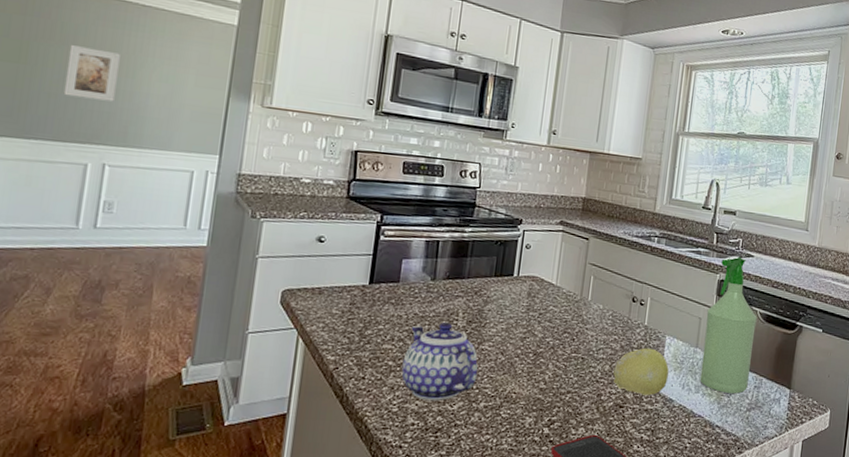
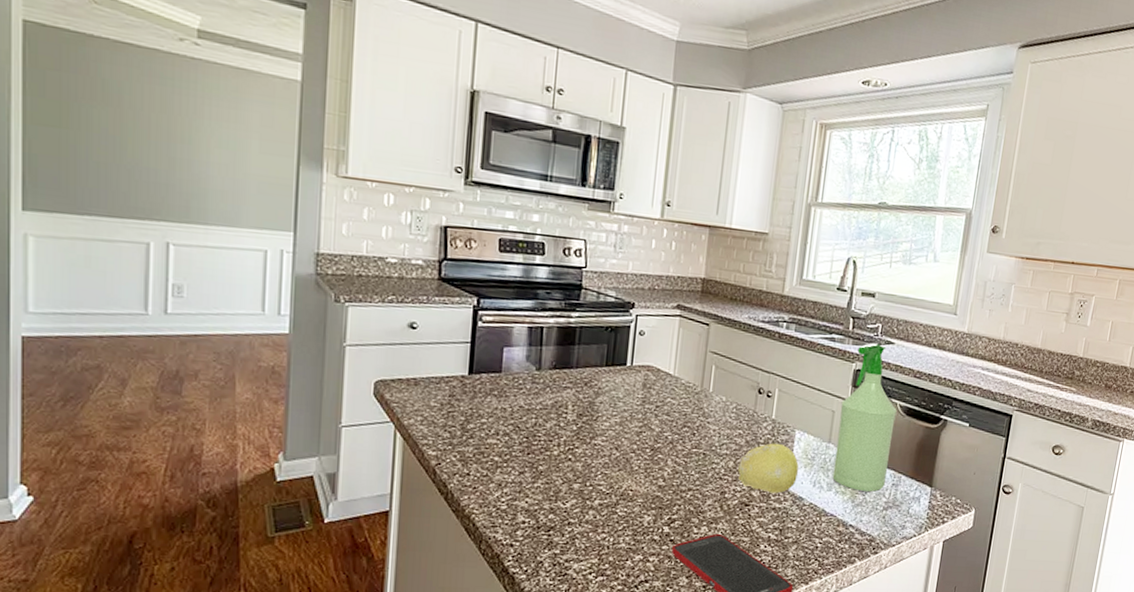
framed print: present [63,45,120,102] -> none [114,106,172,172]
teapot: present [401,321,478,401] -> none [508,415,591,499]

